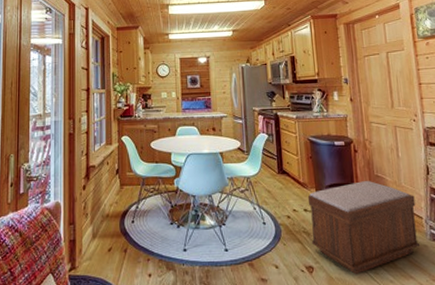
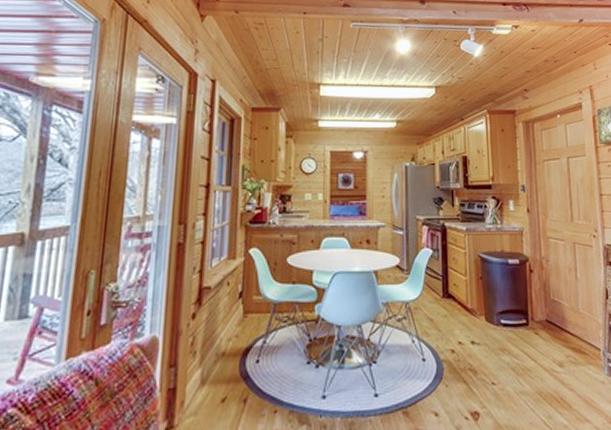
bench: present [307,181,419,275] -> none [475,306,596,421]

